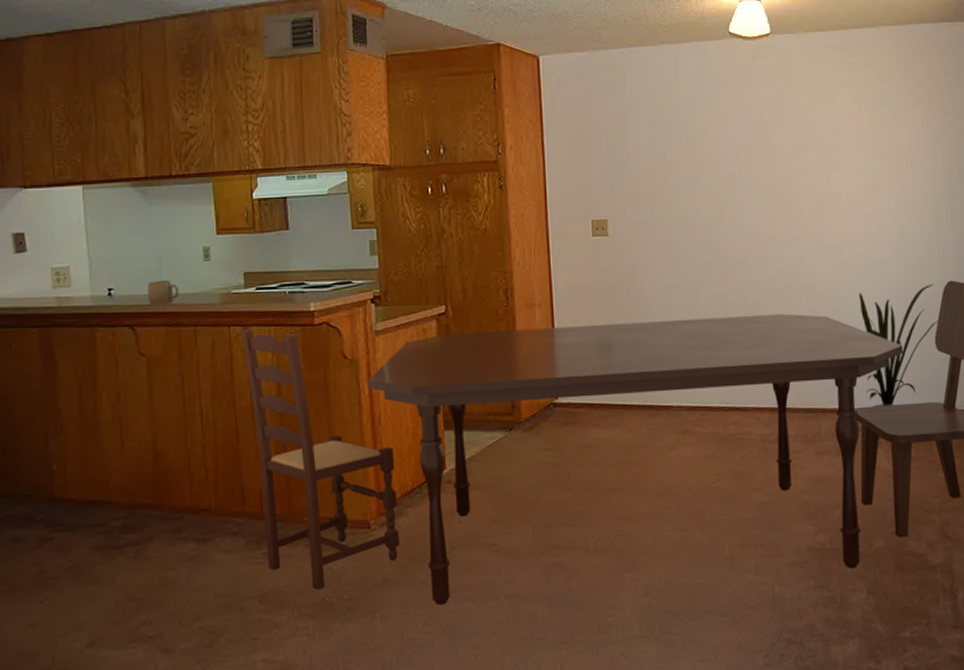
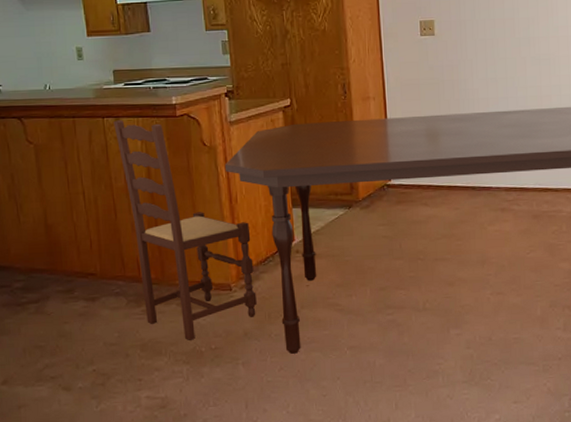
mug: present [147,279,179,306] -> none [30,77,58,100]

